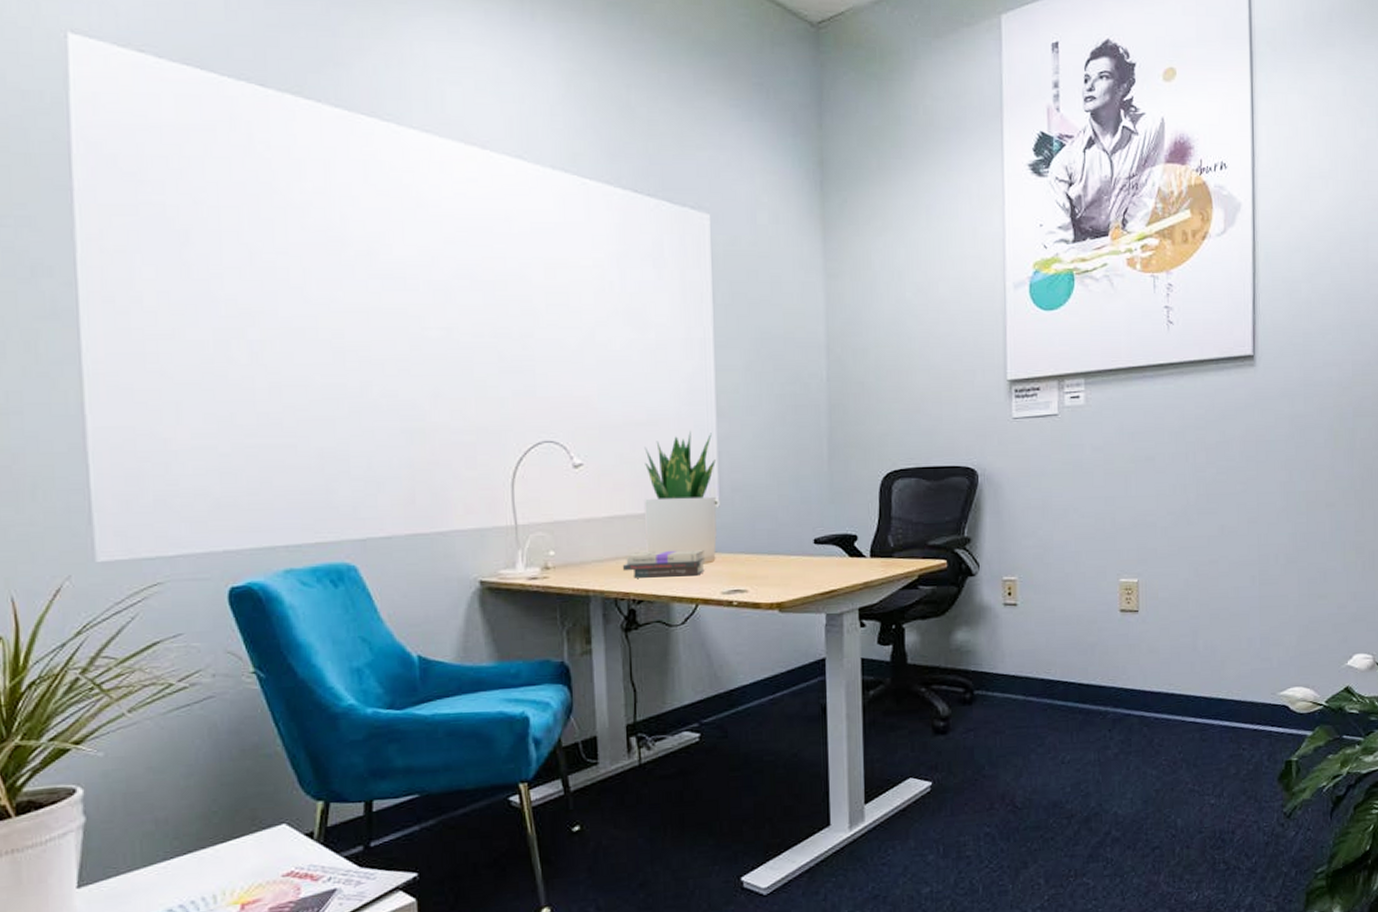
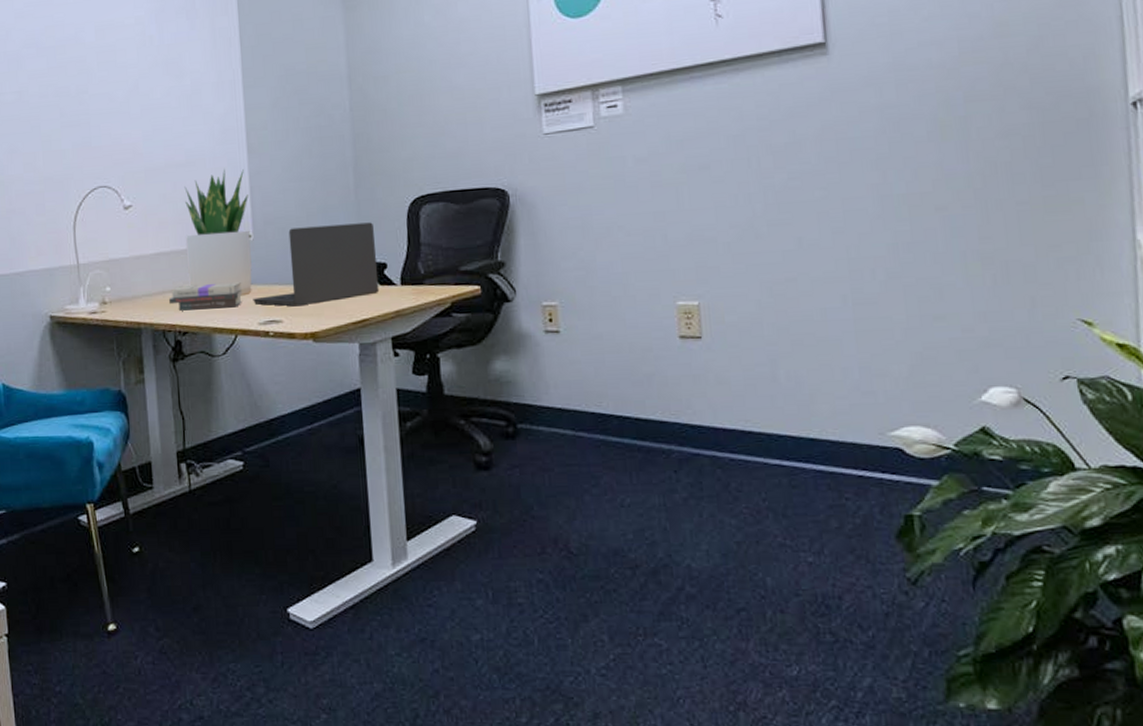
laptop: none [716,494,849,575] -> present [253,222,380,306]

